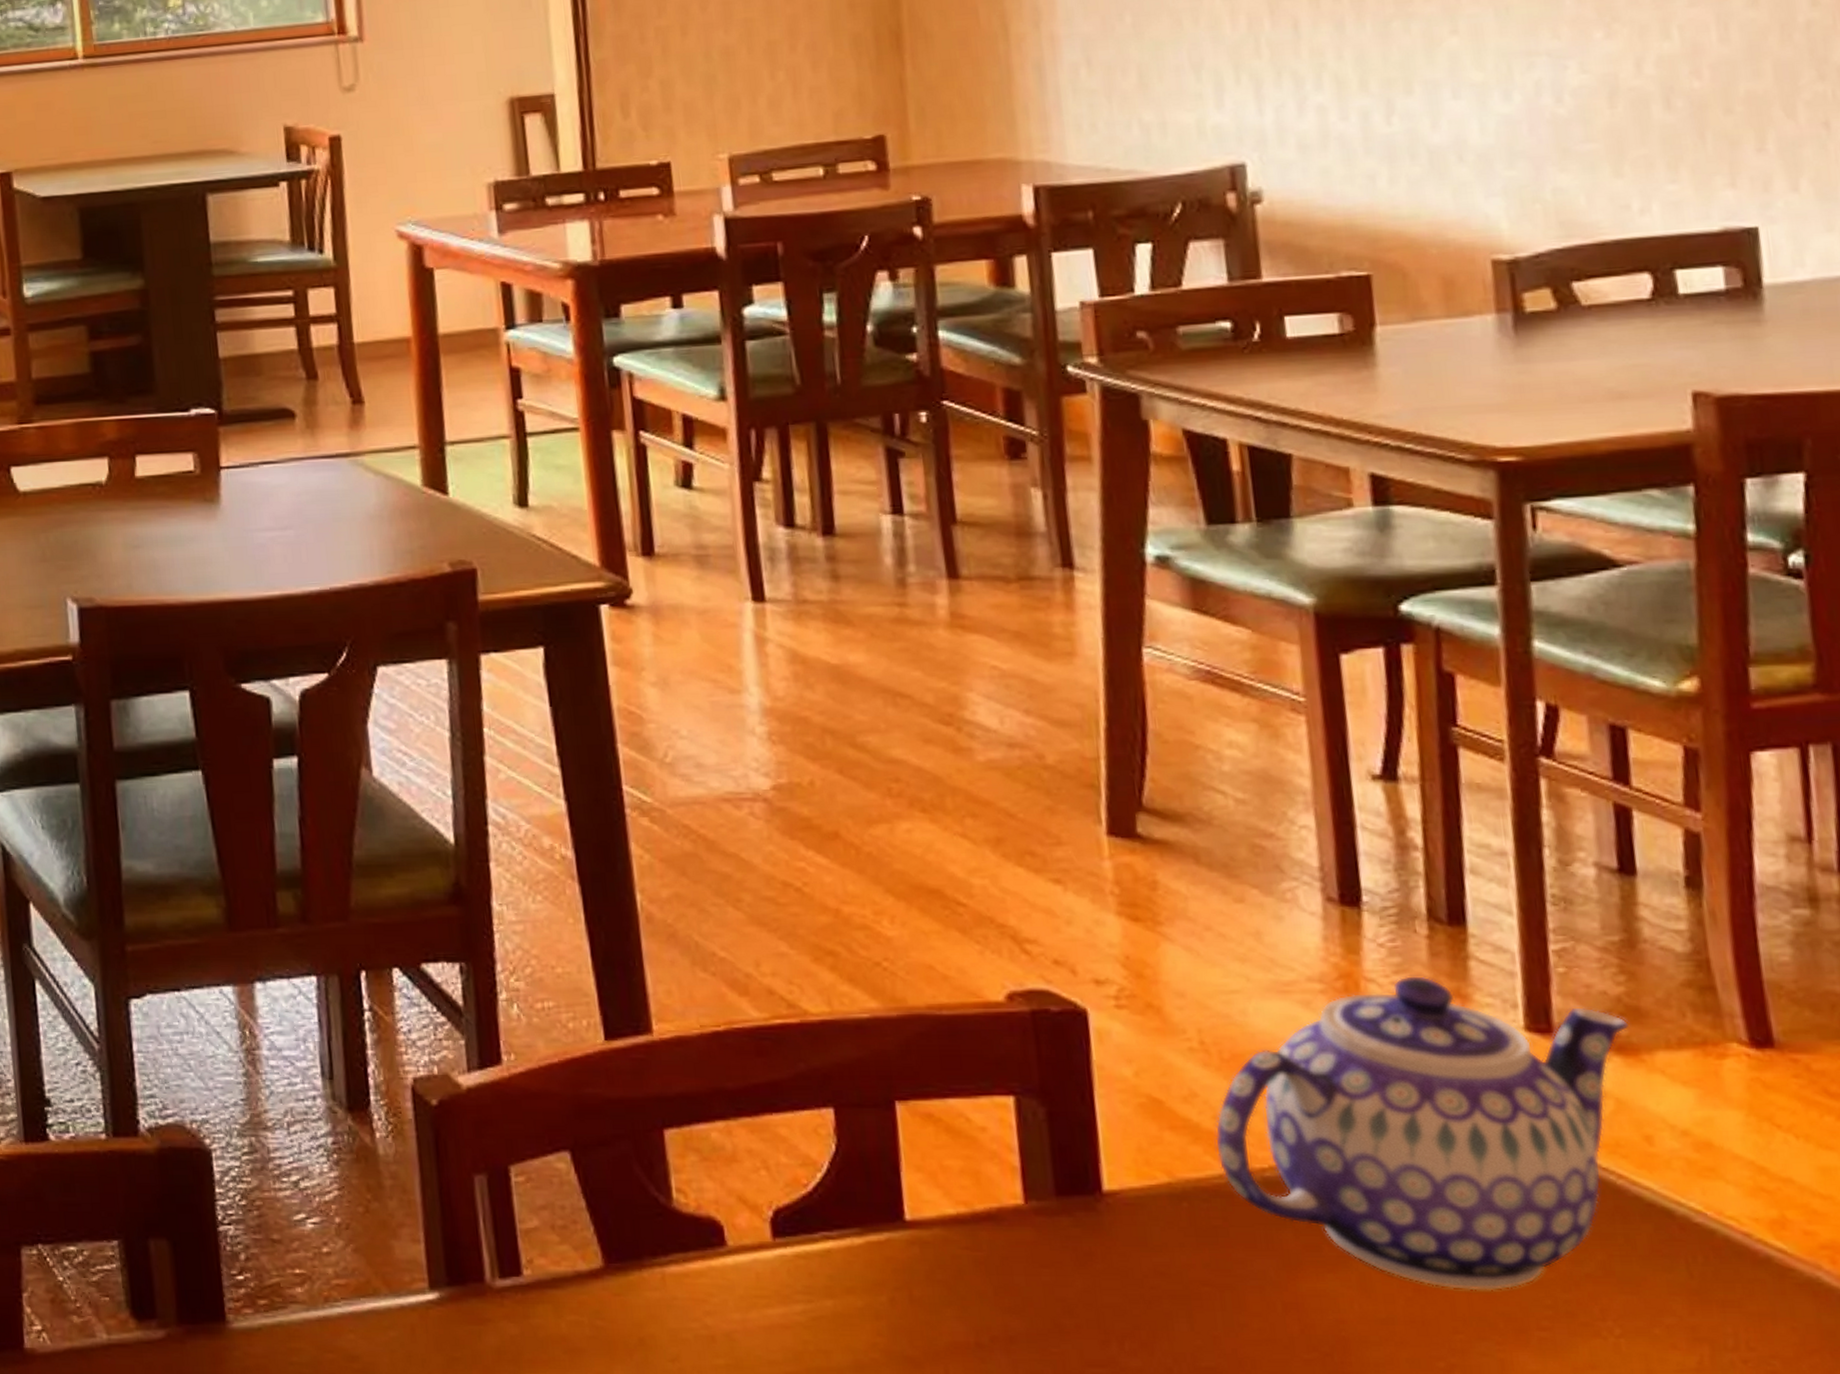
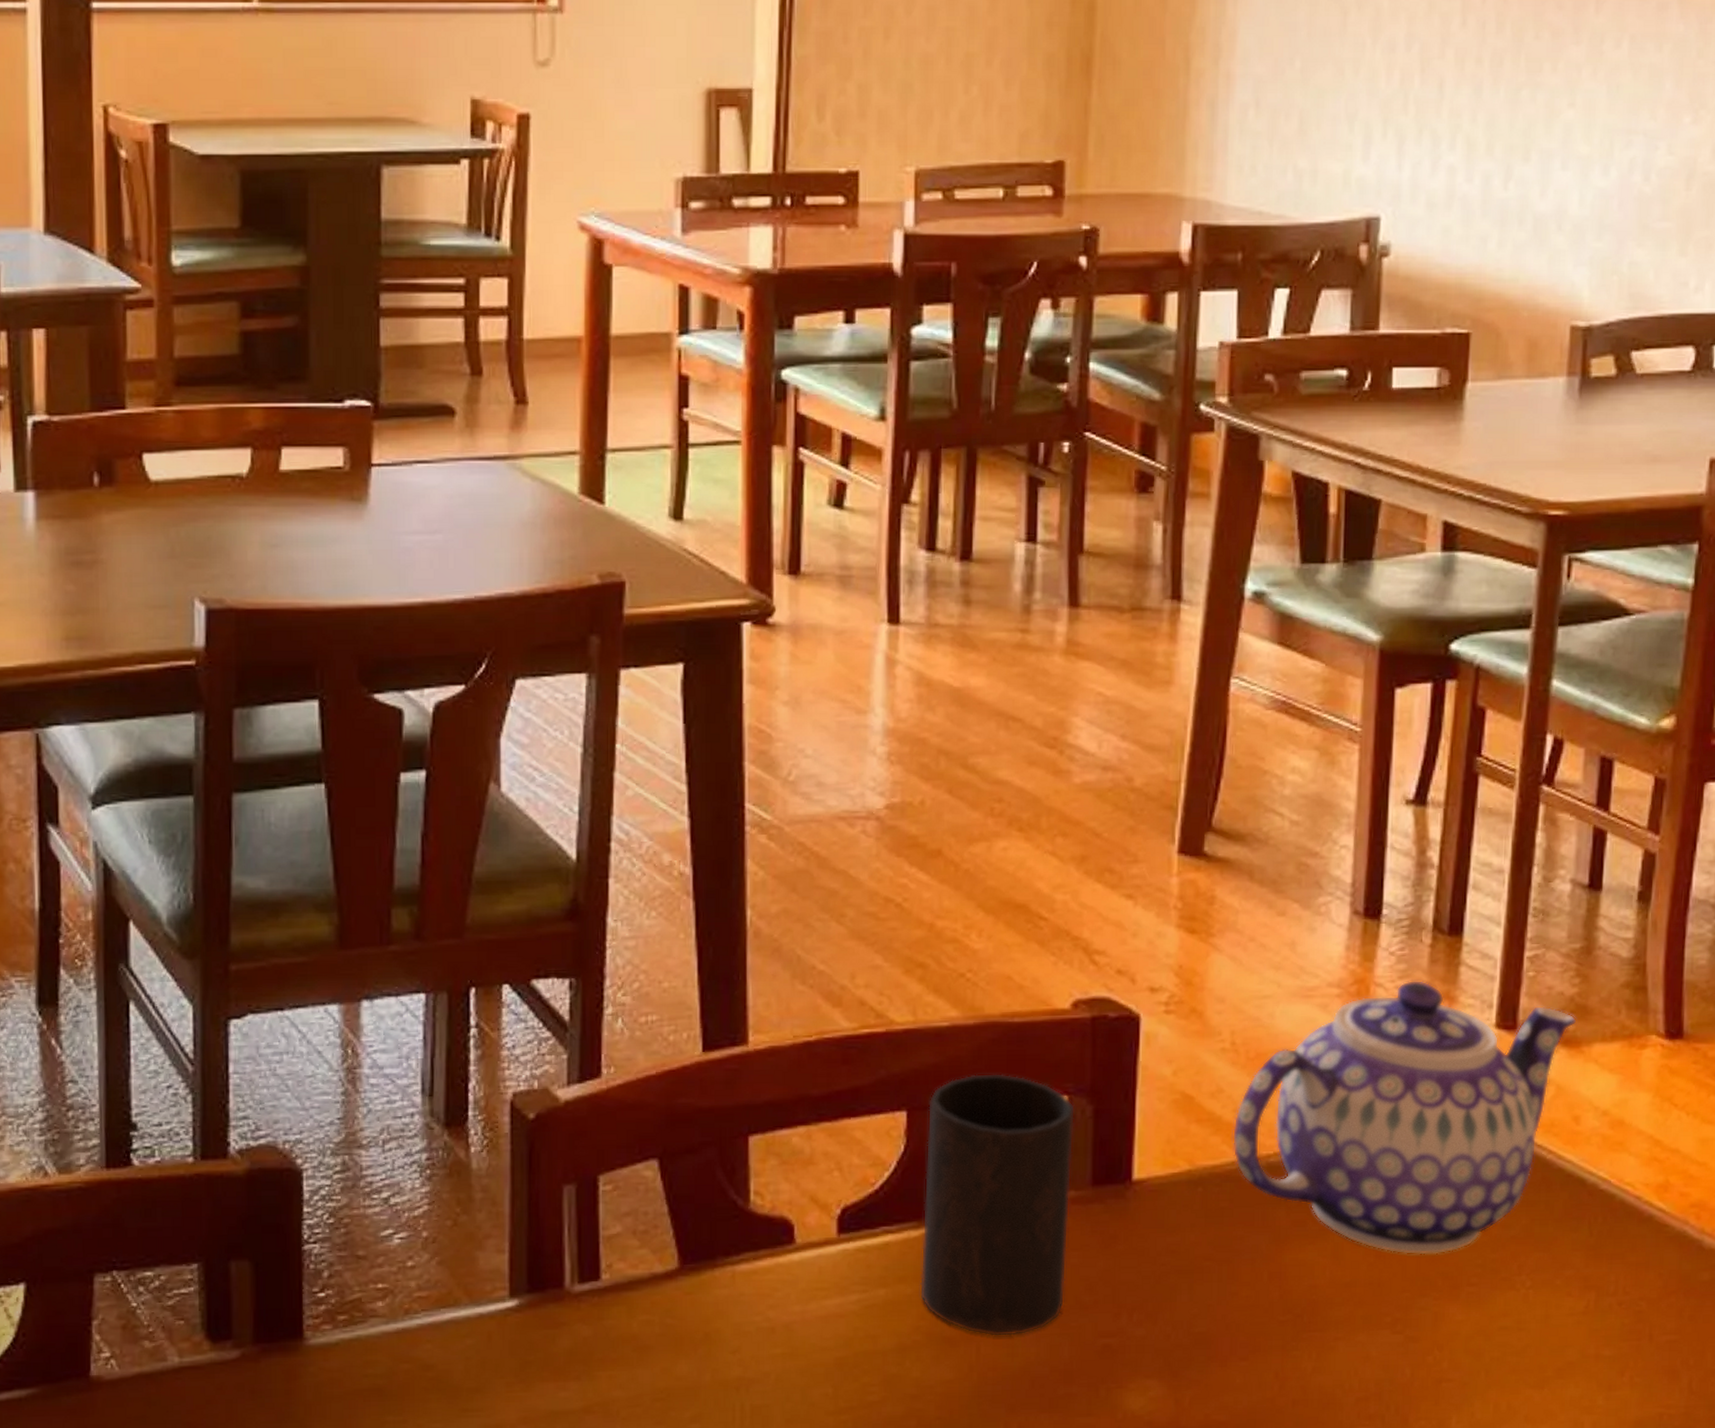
cup: none [857,1069,1041,1360] -> present [920,1072,1076,1337]

